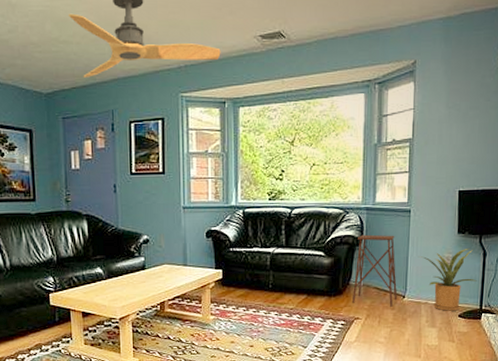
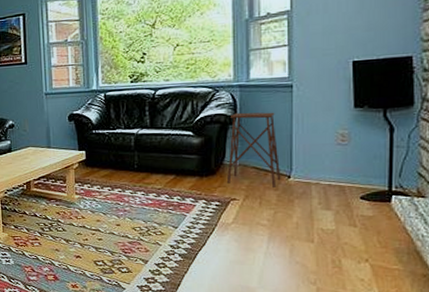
house plant: present [419,248,478,311] -> none [305,123,385,193]

